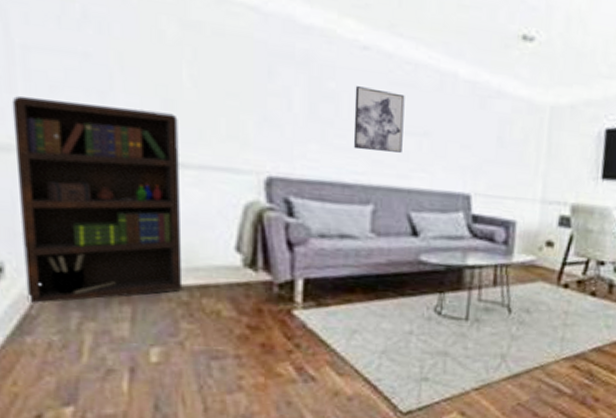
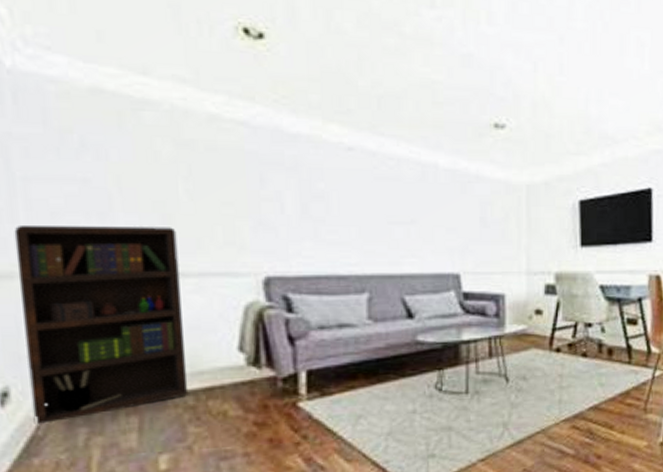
wall art: present [353,86,405,153] -> none [343,184,392,243]

